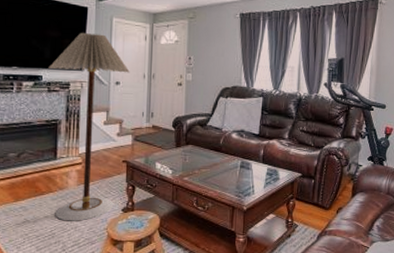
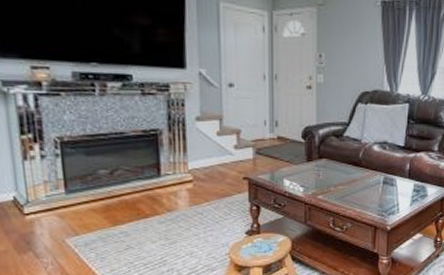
floor lamp: present [48,32,130,221] -> none [139,19,246,247]

